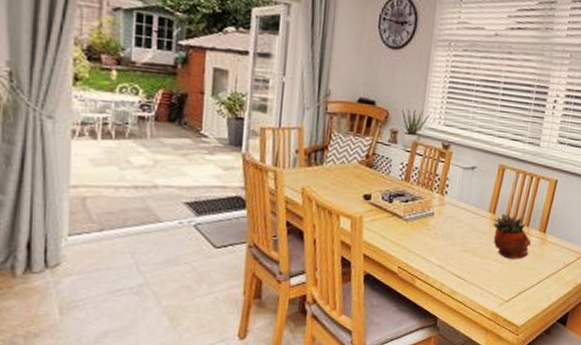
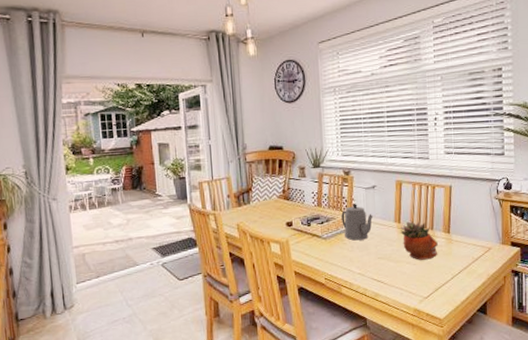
teapot: none [429,184,467,228] -> present [341,204,374,241]

